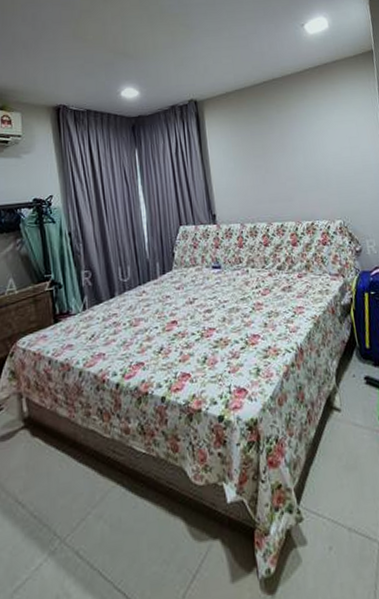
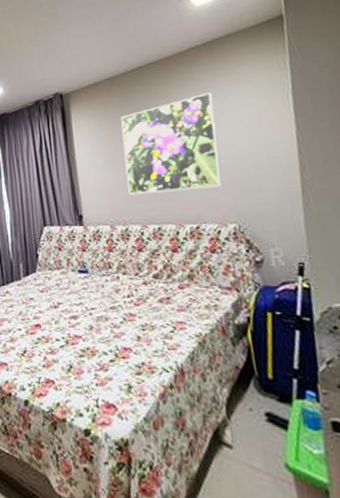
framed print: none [249,109,330,196] -> present [121,92,222,195]

